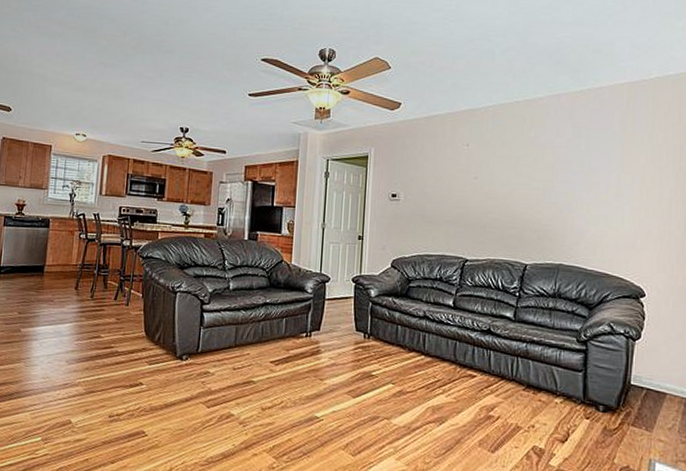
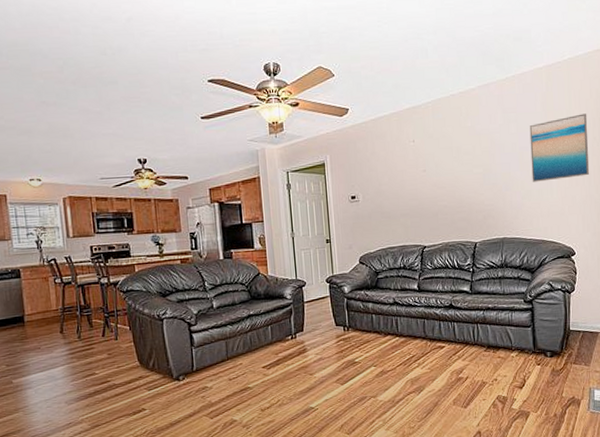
wall art: none [600,139,674,209] -> present [529,113,590,182]

